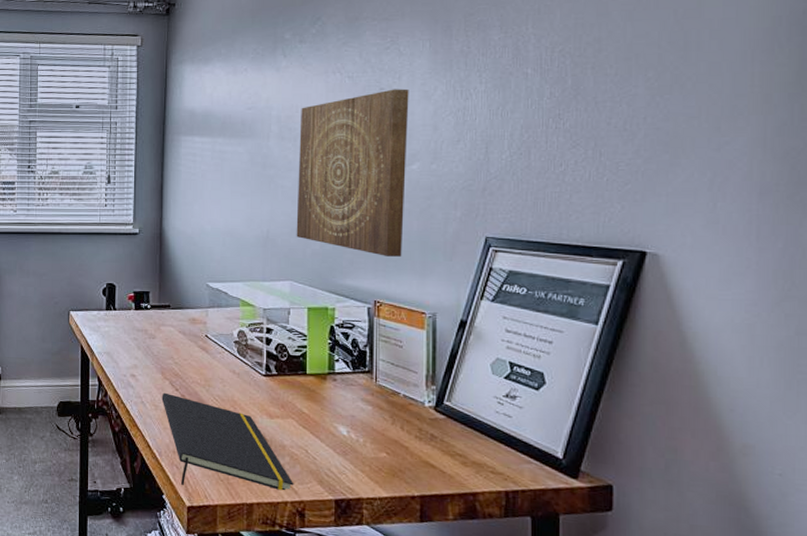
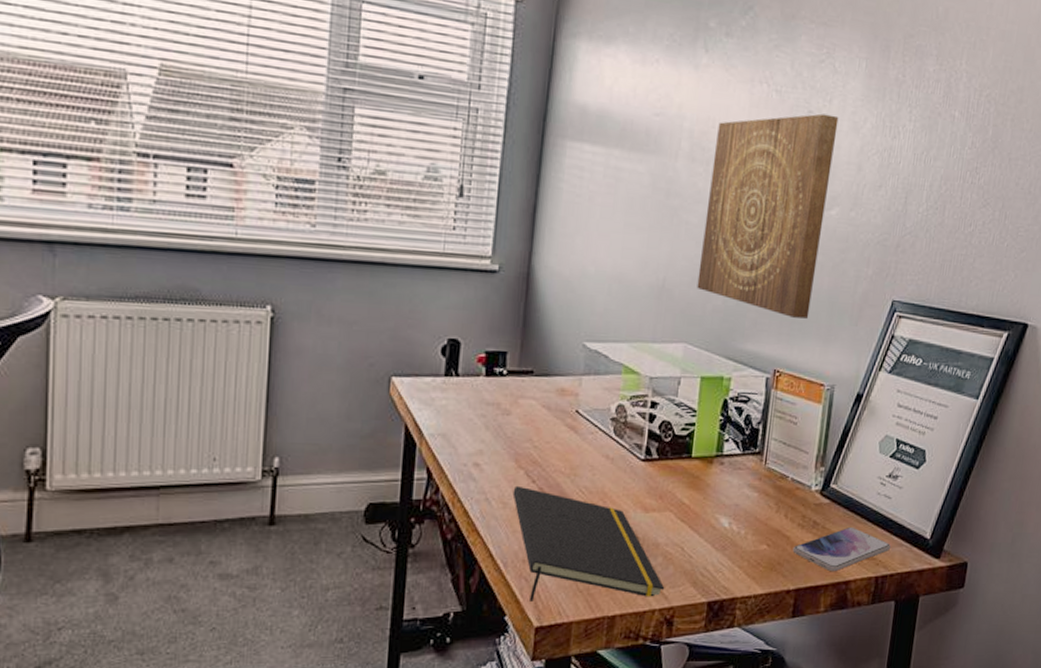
smartphone: none [413,441,518,483] -> present [792,526,890,572]

